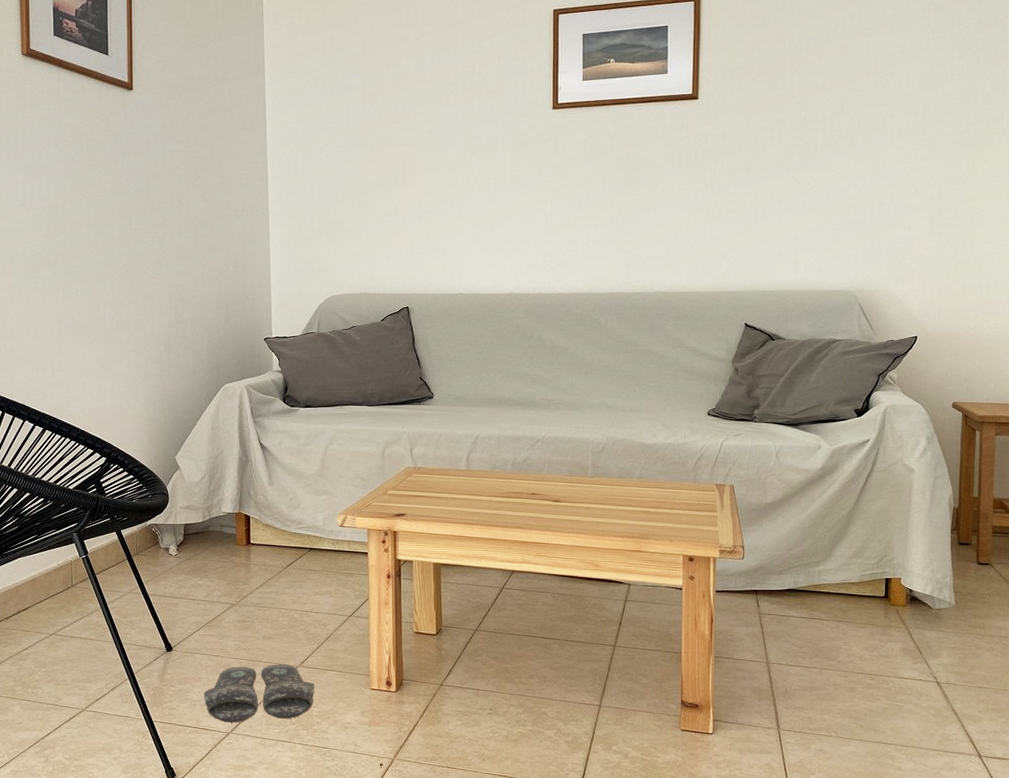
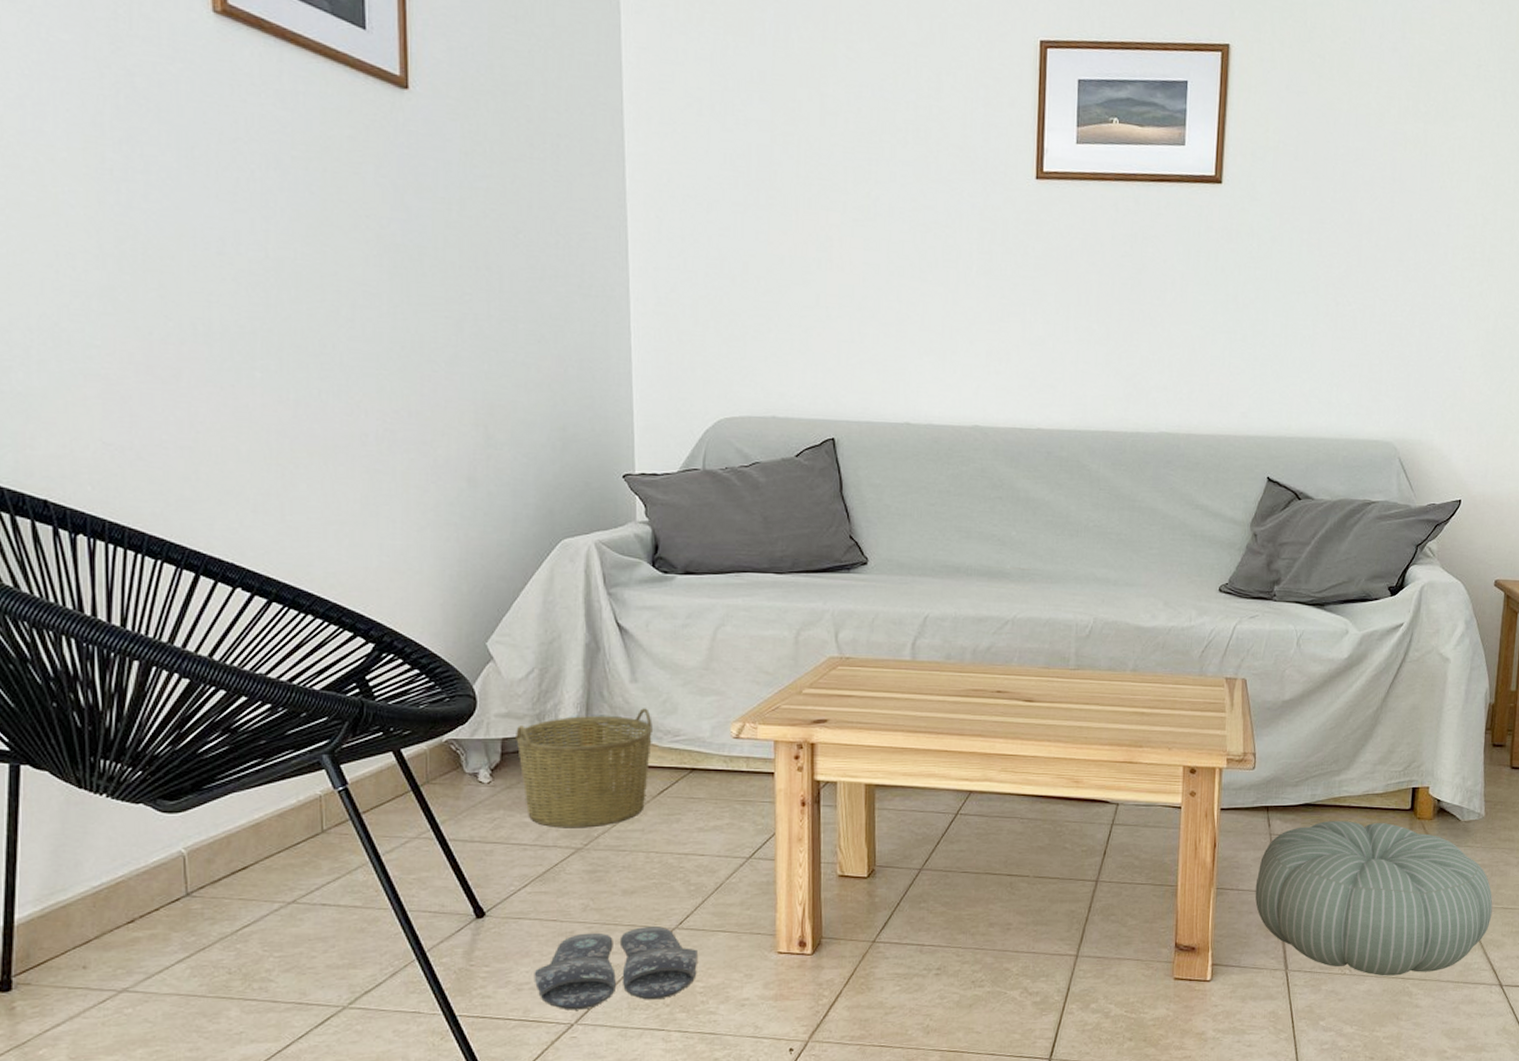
basket: none [193,504,283,590] -> present [516,708,653,828]
pouf: none [748,604,967,741] -> present [1255,821,1493,976]

